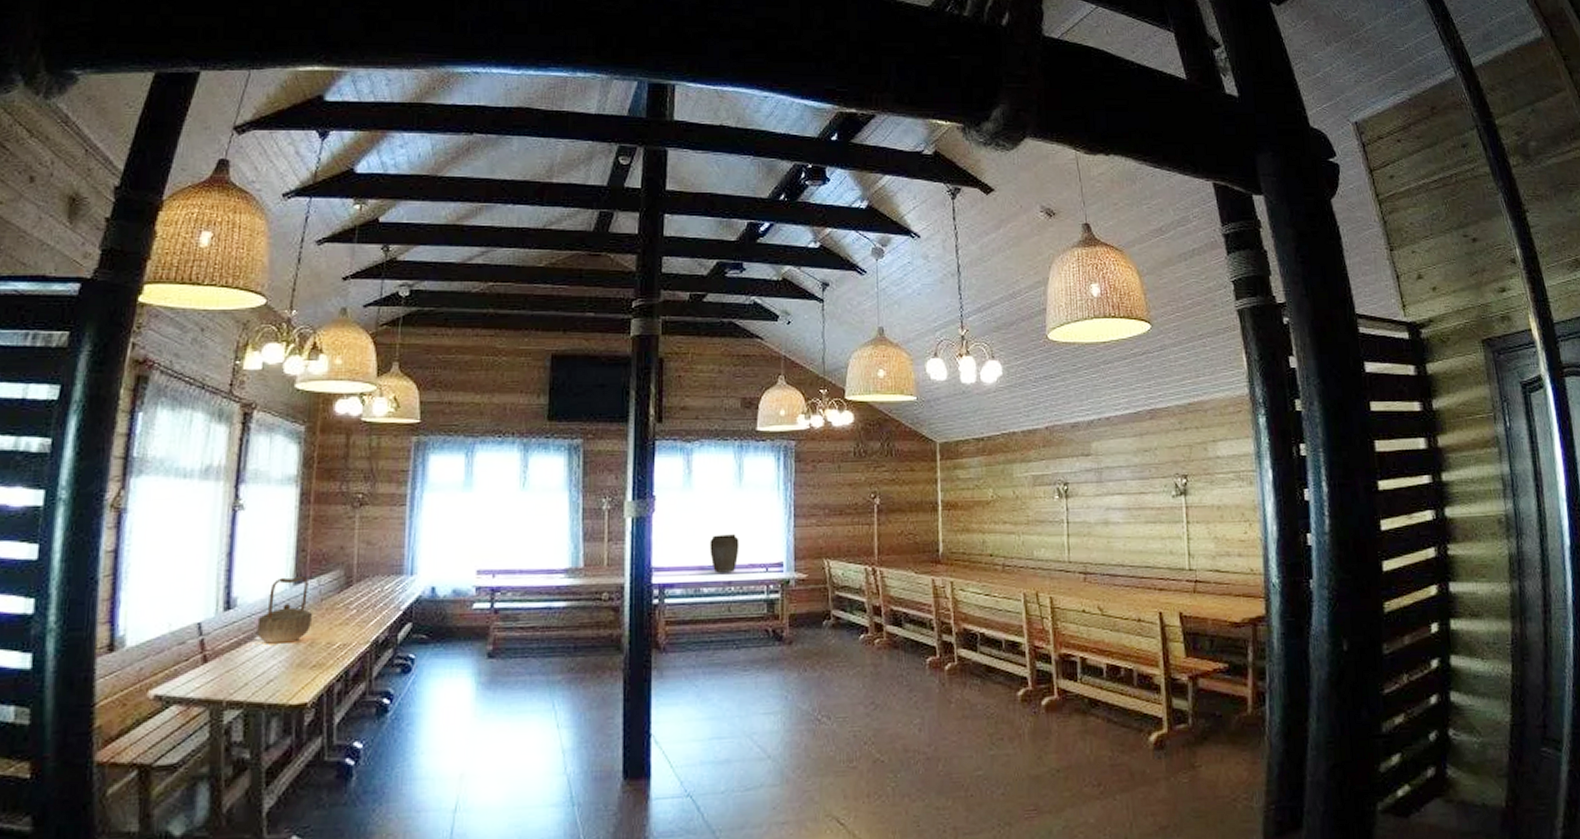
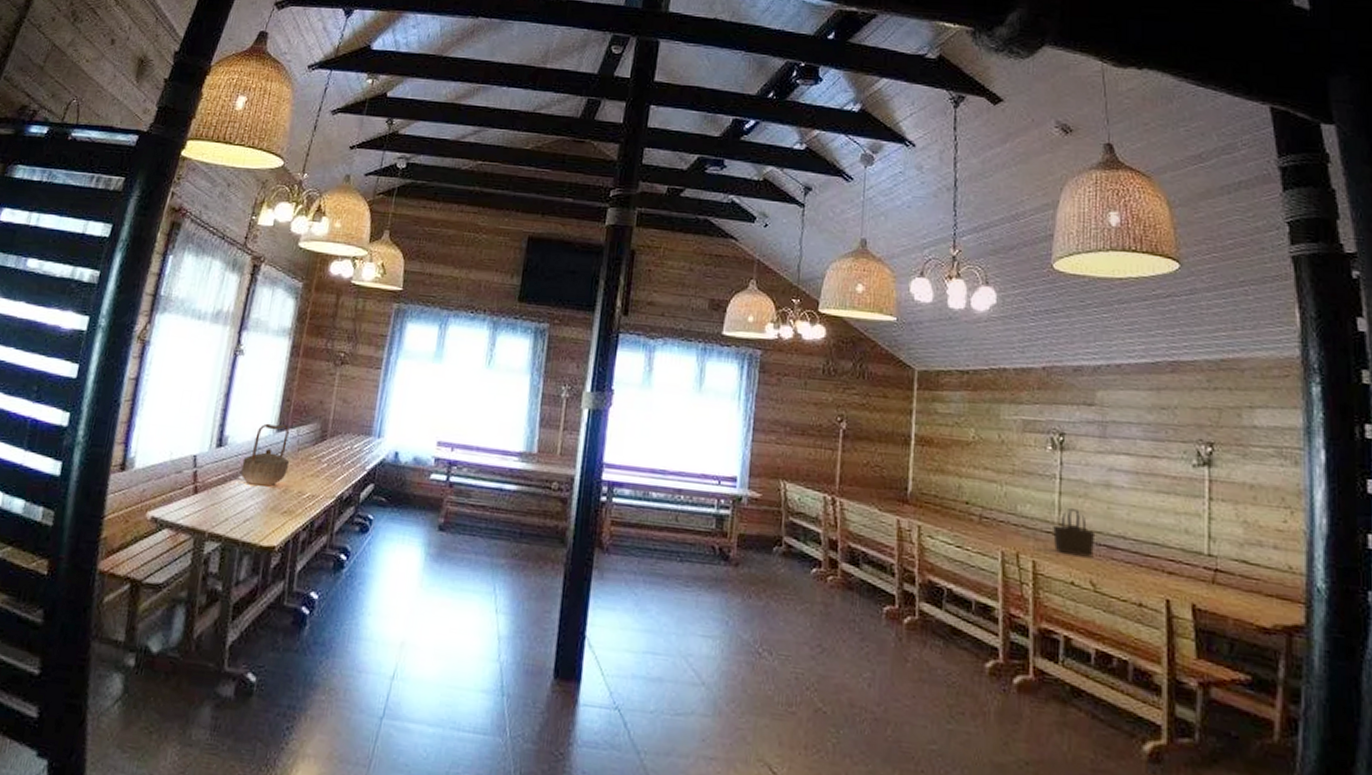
vase: present [710,534,739,573] -> none [662,438,694,480]
shopping bag: none [1064,546,1100,587] -> present [1053,507,1096,558]

